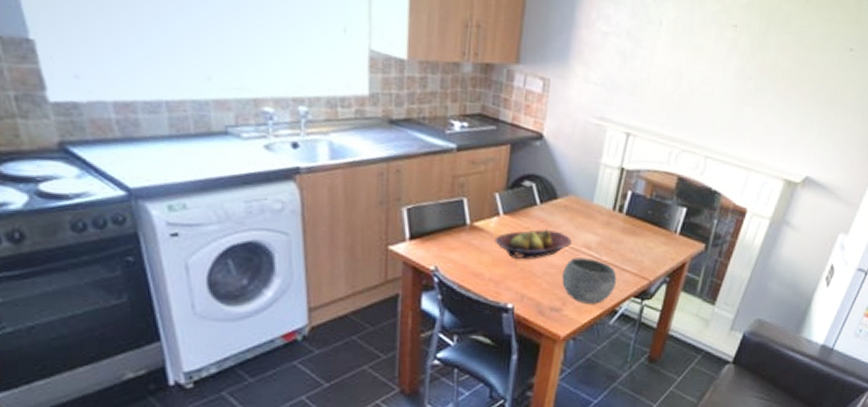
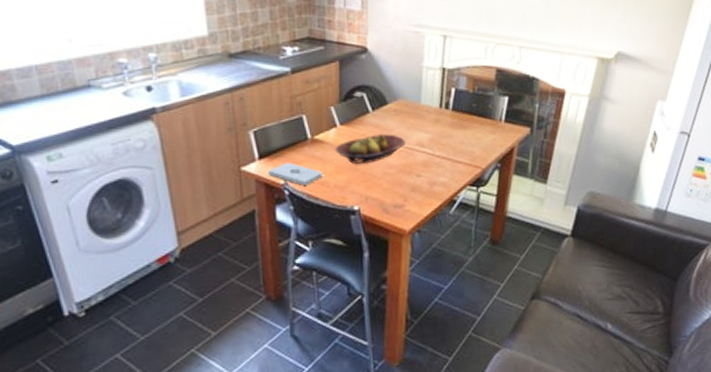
notepad: none [417,247,478,275] -> present [268,162,323,186]
bowl: present [562,257,617,304] -> none [400,155,452,198]

